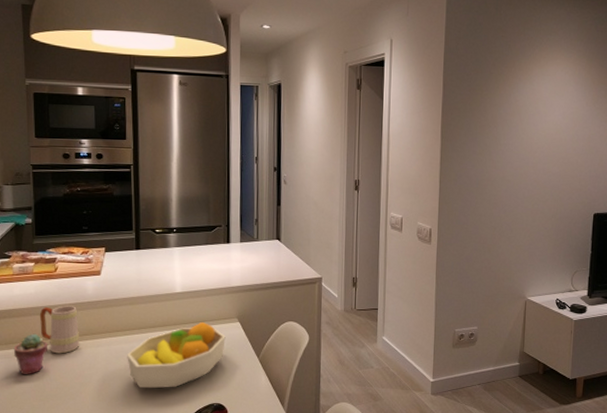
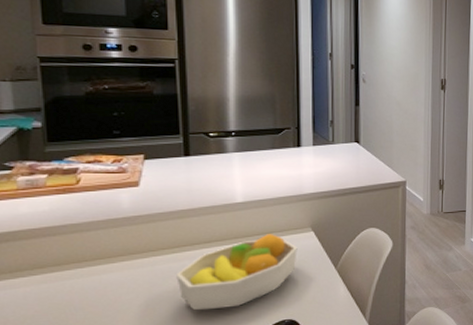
potted succulent: present [13,333,47,375] -> none [21,257,70,307]
mug: present [39,306,80,354] -> none [56,223,114,279]

